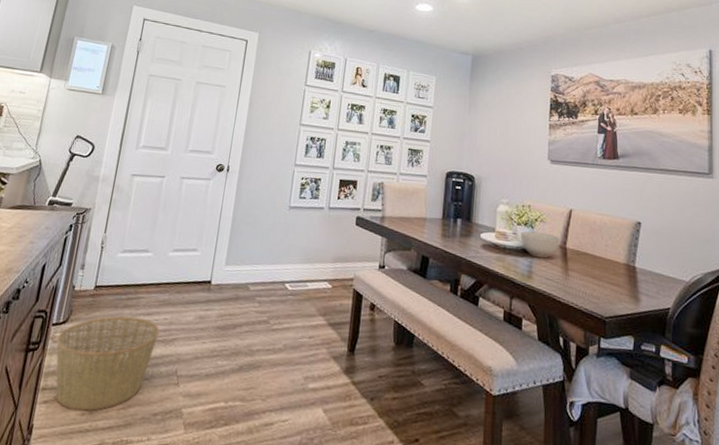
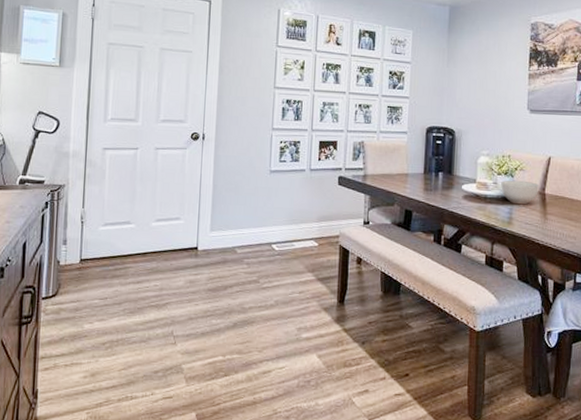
basket: present [55,316,160,412] -> none [49,285,152,374]

